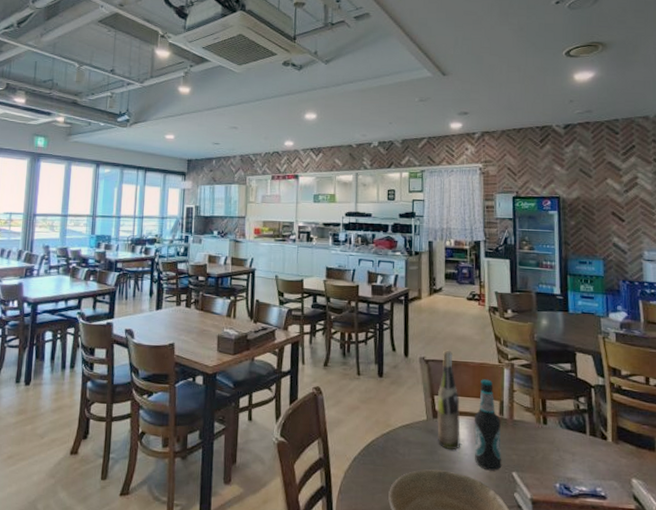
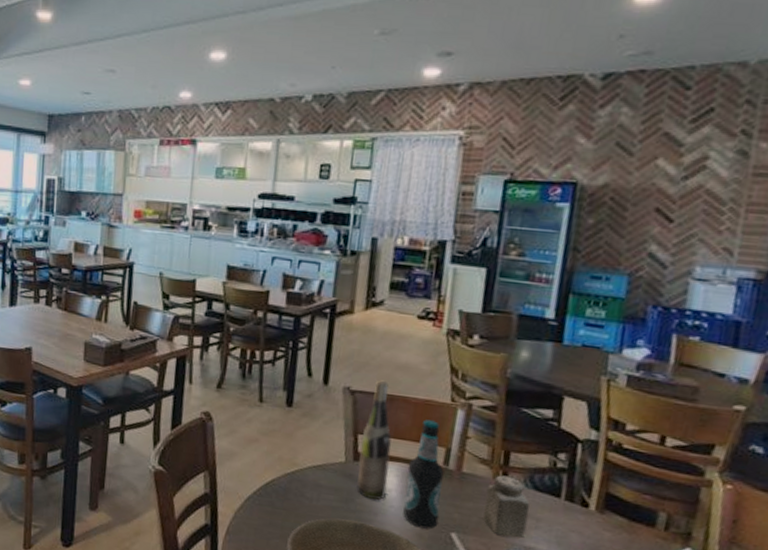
salt shaker: none [533,419,566,471] -> present [483,475,530,539]

